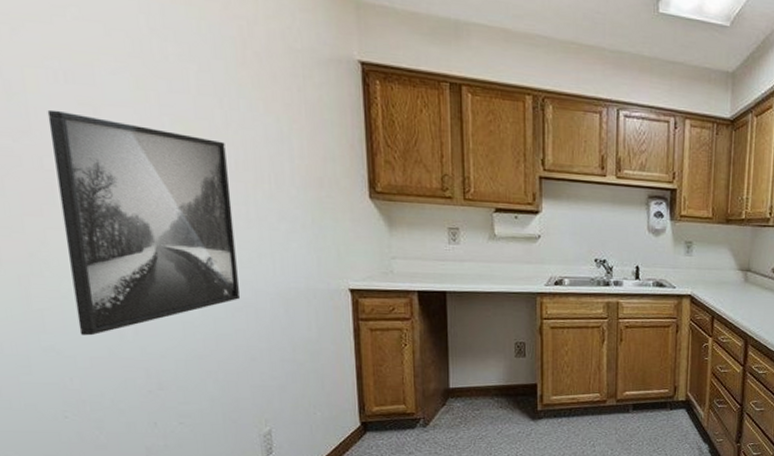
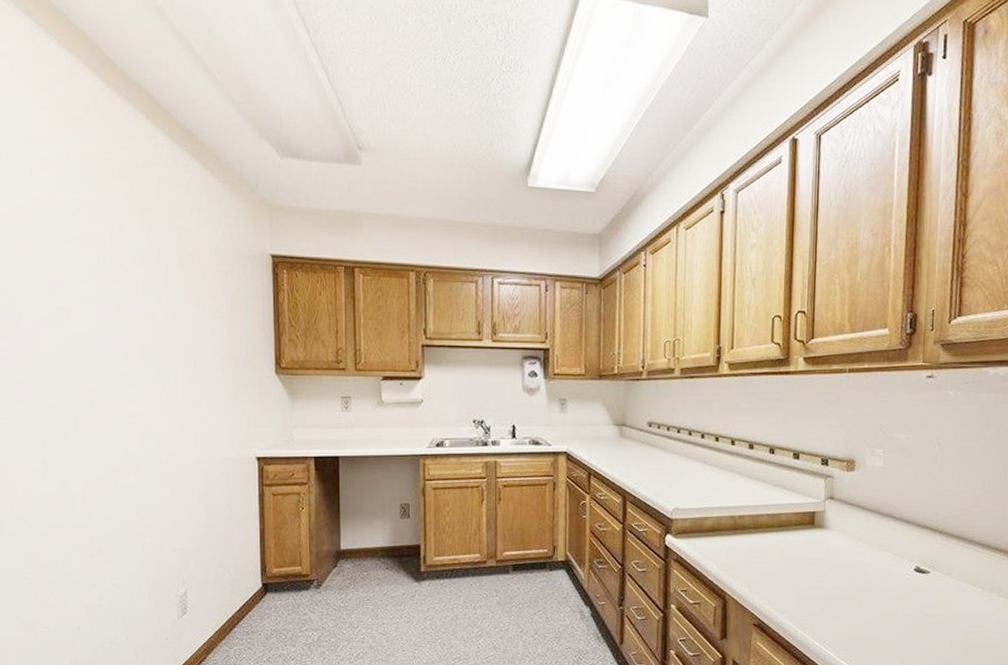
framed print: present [47,109,241,336] -> none [33,315,168,506]

